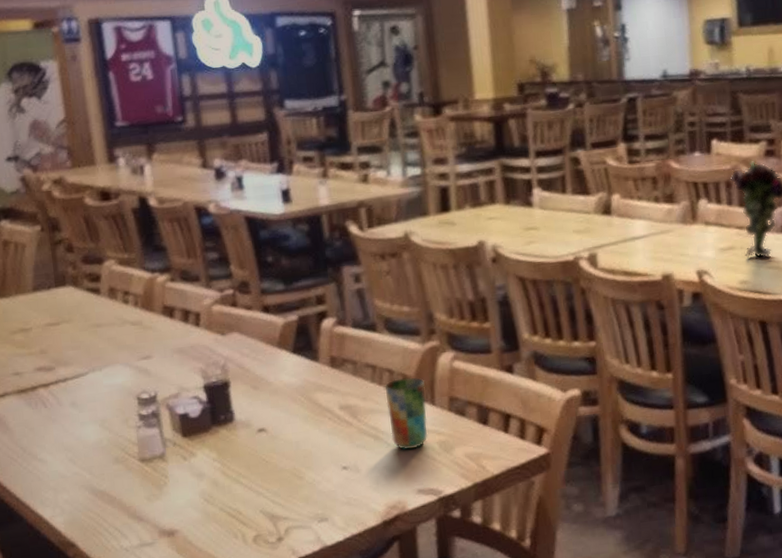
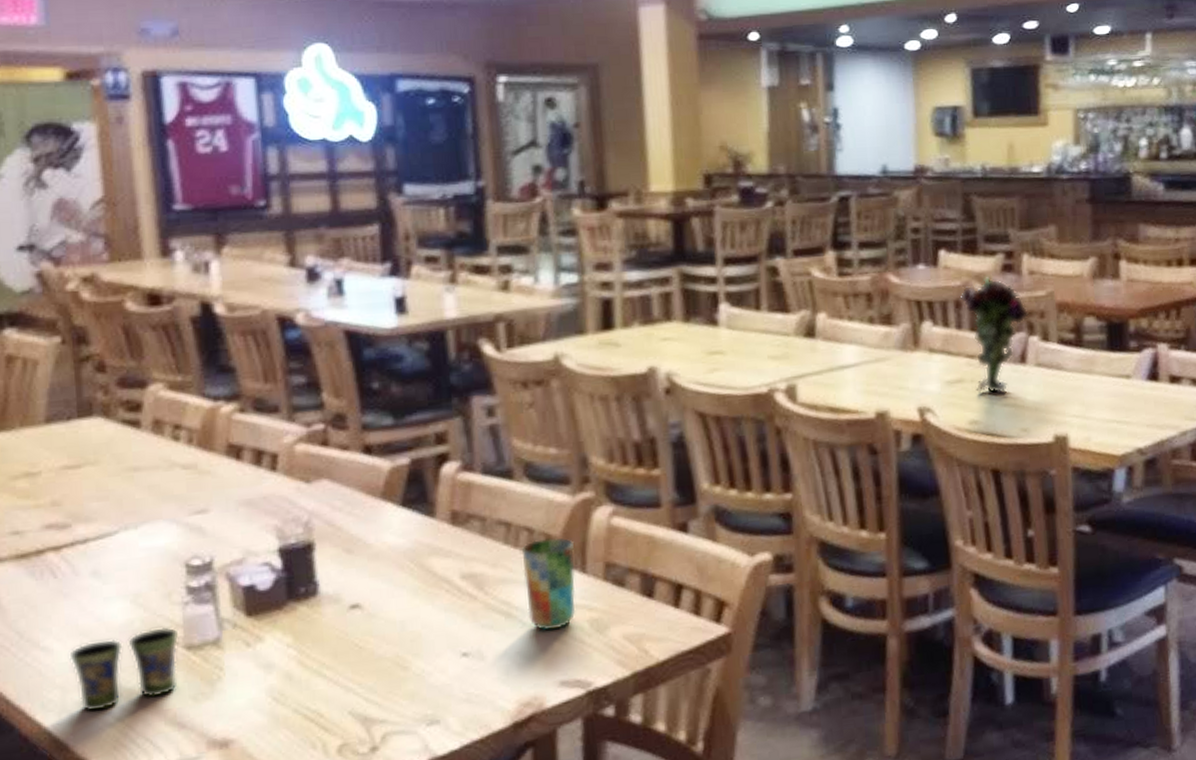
cup: none [59,444,136,508] -> present [69,627,179,713]

